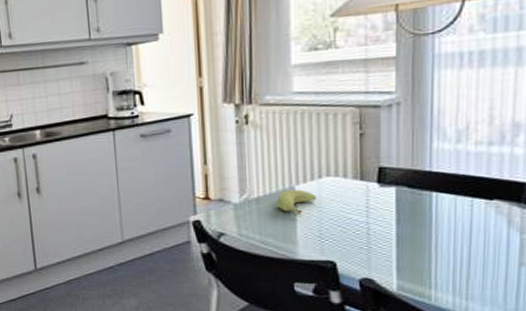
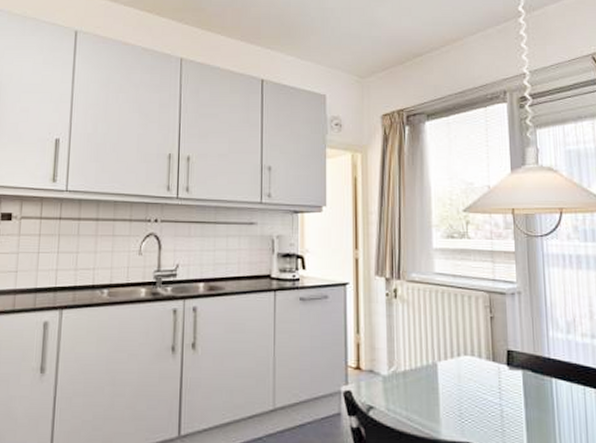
banana: present [277,189,317,215] -> none [422,366,456,392]

